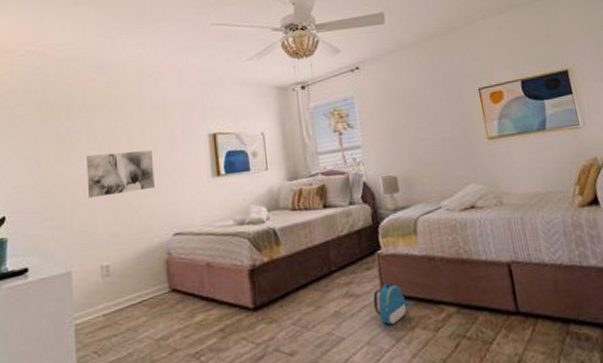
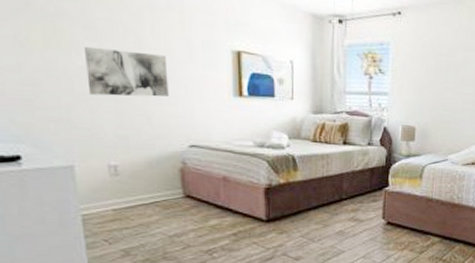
backpack: present [373,283,412,325] -> none [373,214,406,246]

